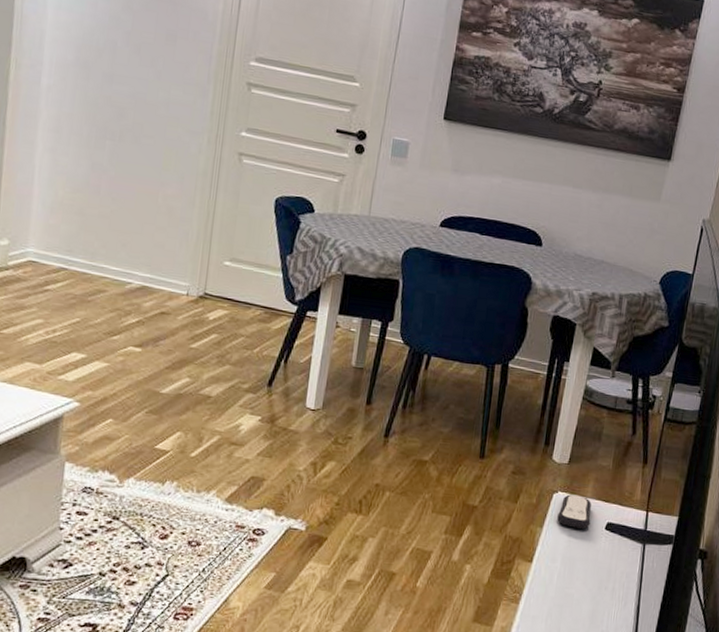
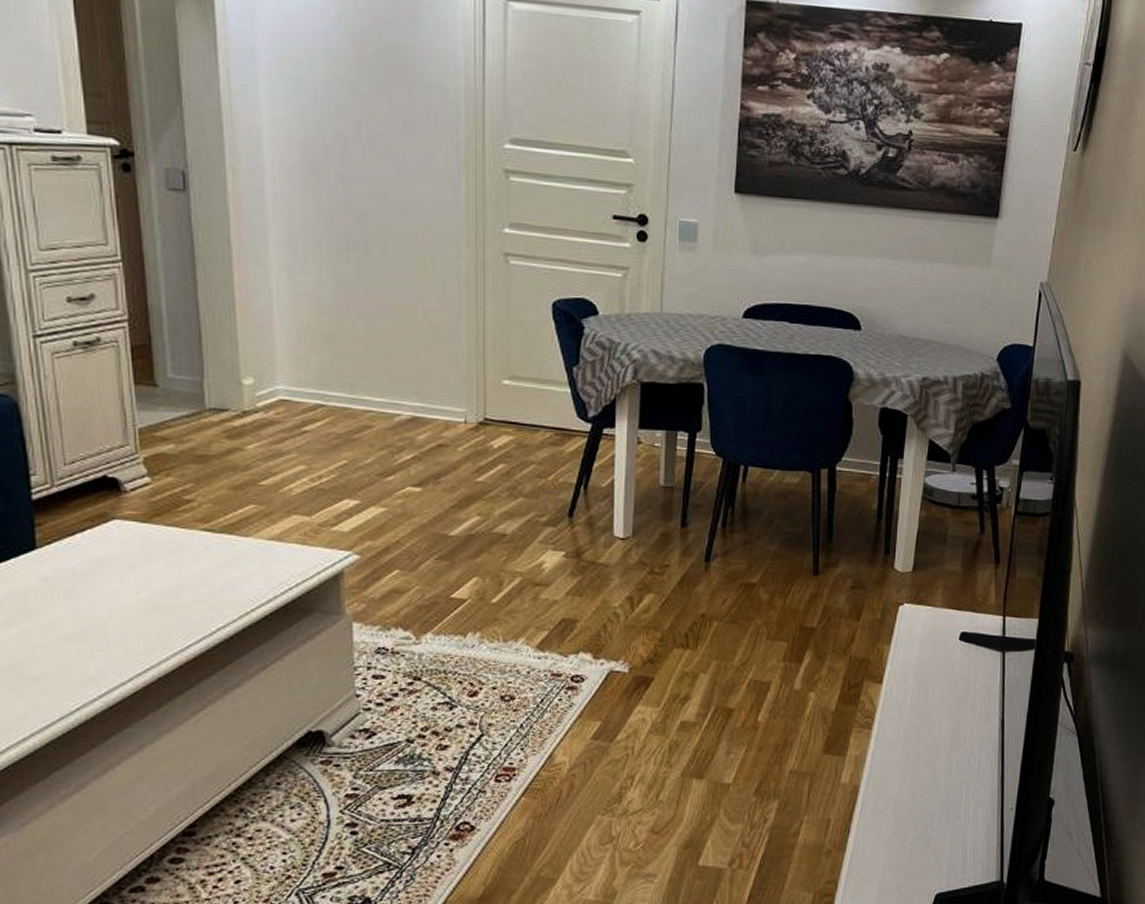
remote control: present [557,494,591,529] -> none [906,605,942,642]

